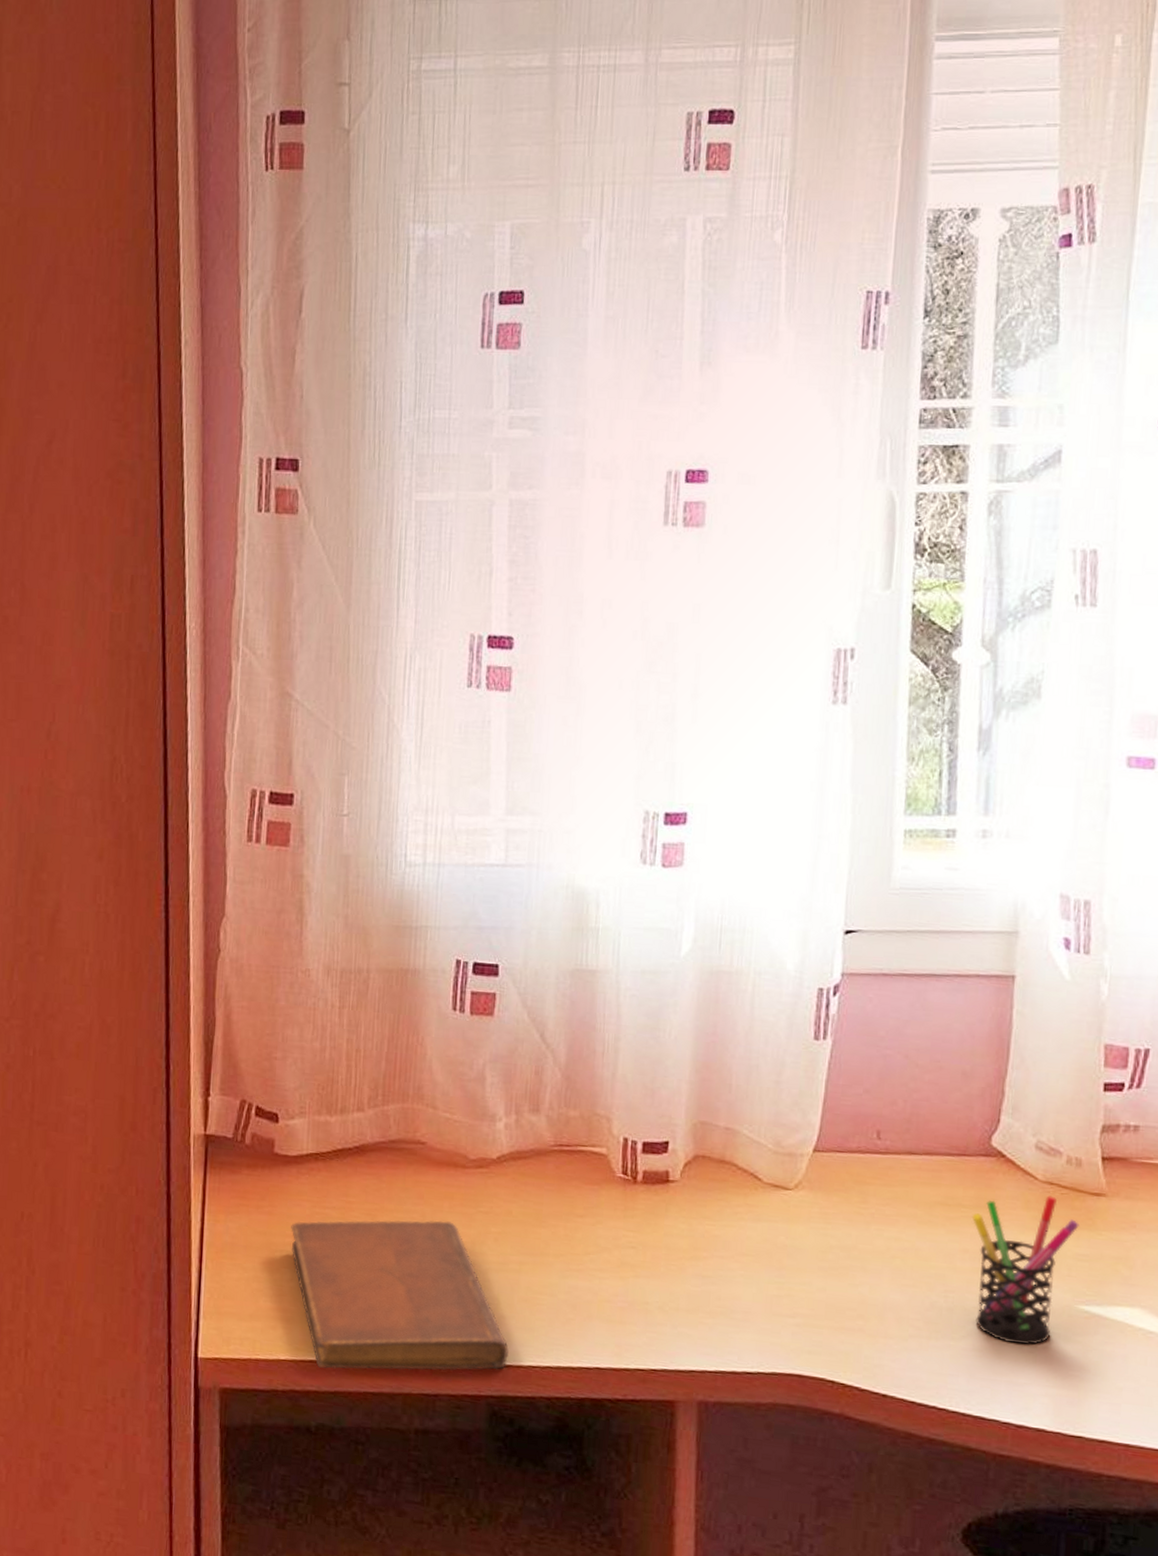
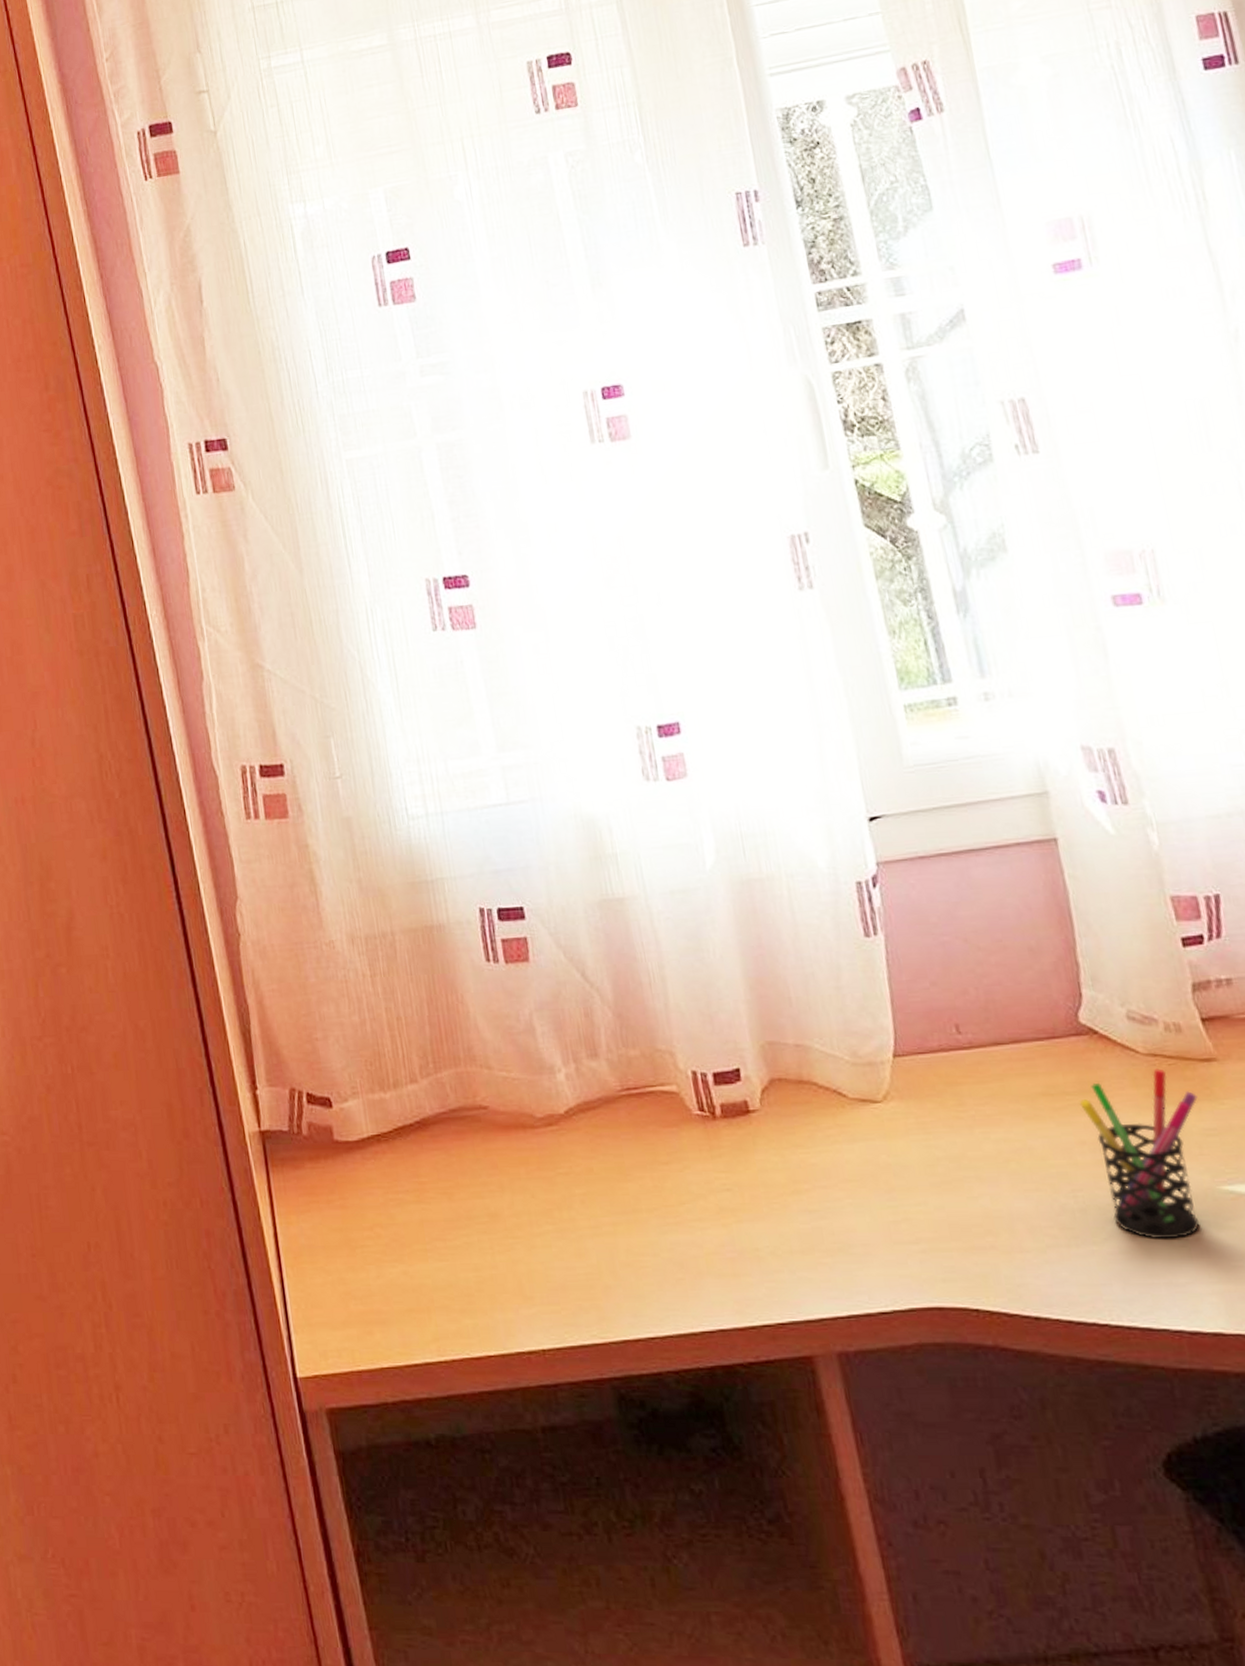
notebook: present [291,1220,509,1371] -> none [366,1189,624,1371]

